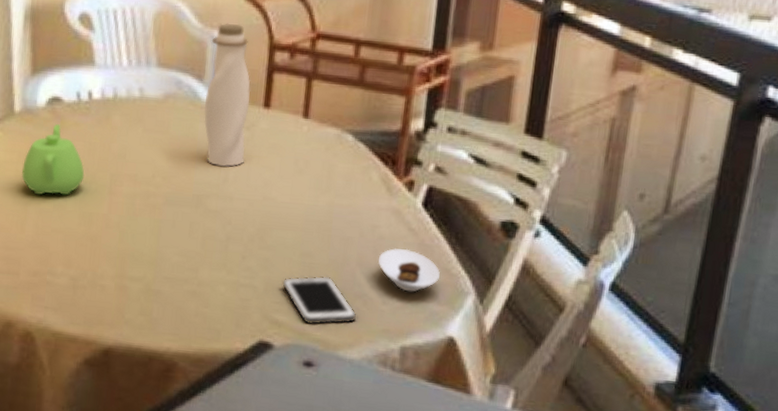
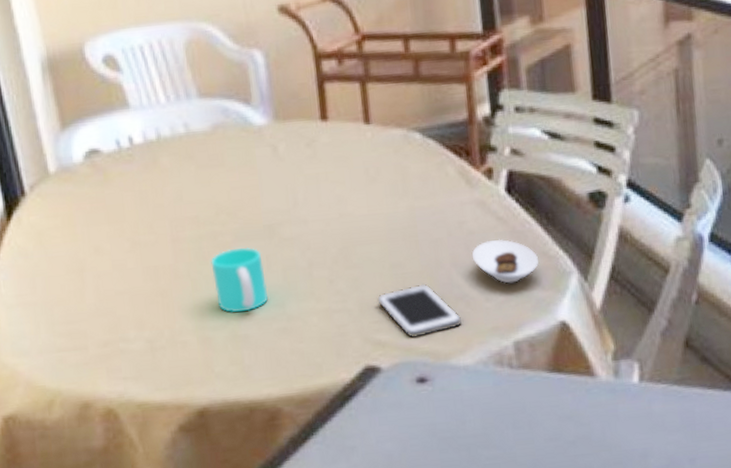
teapot: present [22,124,85,196] -> none [69,178,141,258]
cup: none [138,210,187,270] -> present [211,247,269,313]
water bottle: present [204,23,251,167] -> none [251,39,312,191]

